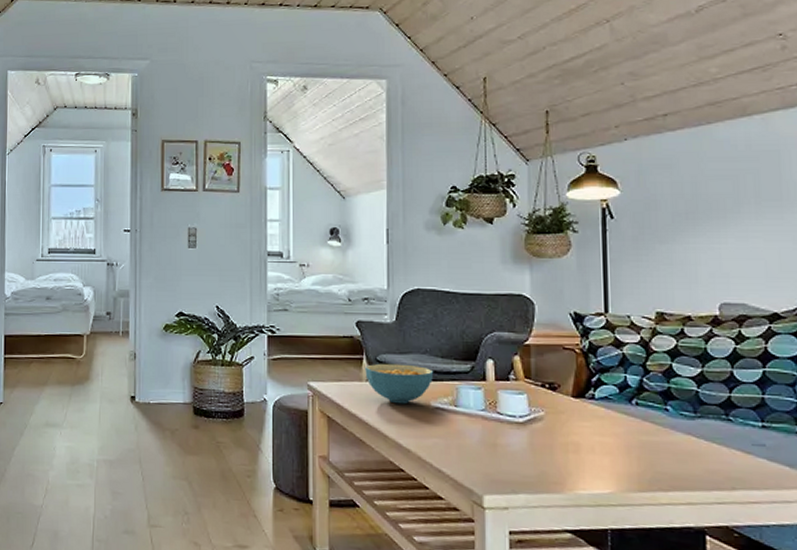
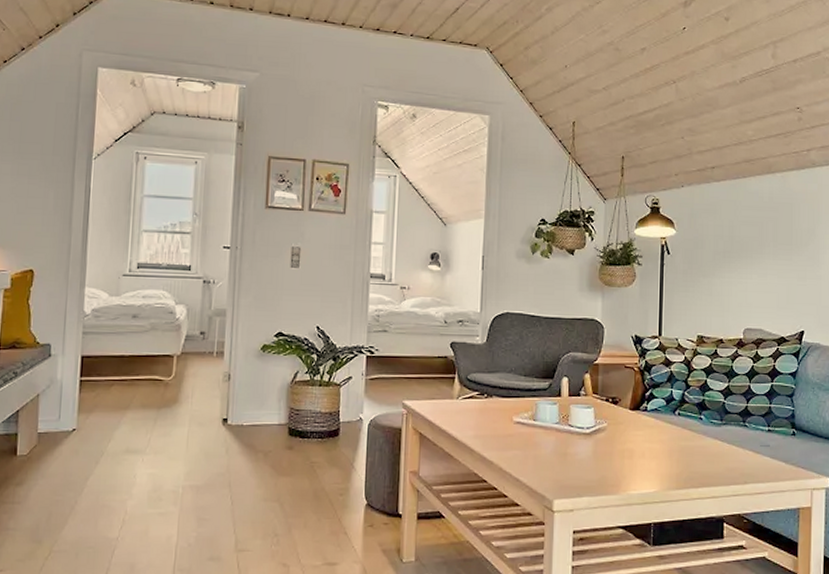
cereal bowl: present [365,363,434,404] -> none [456,382,517,420]

